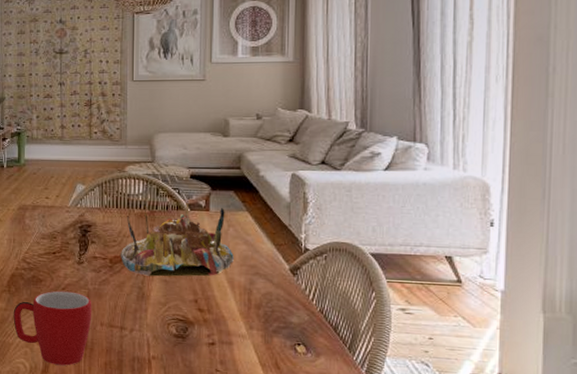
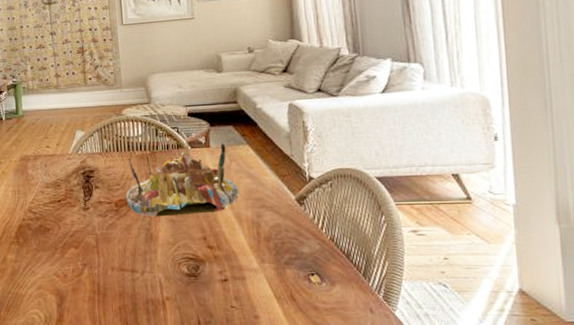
mug: present [13,290,92,366] -> none [23,238,102,313]

